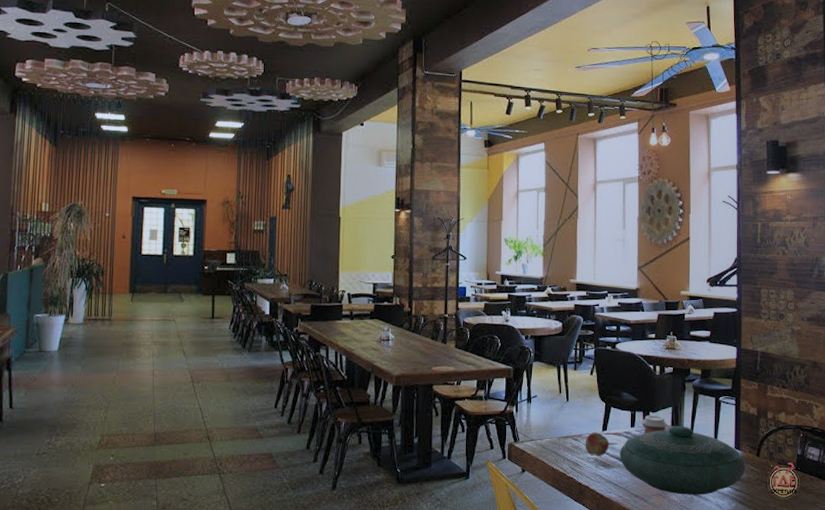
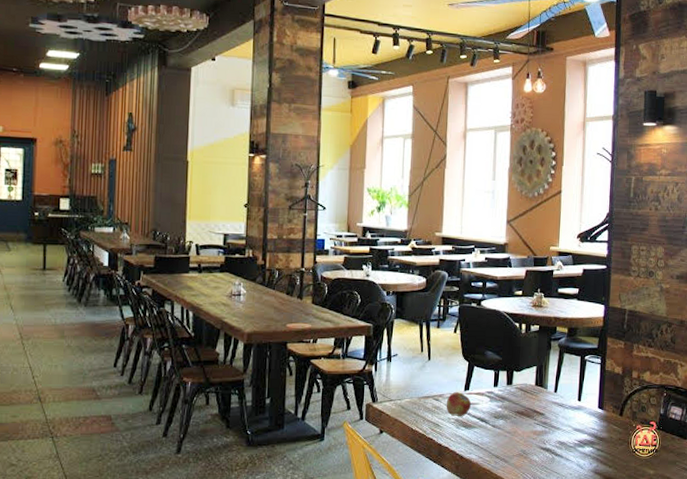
decorative bowl: present [619,426,745,495] -> none [481,385,608,455]
coffee cup: present [642,415,668,434] -> none [505,375,532,394]

